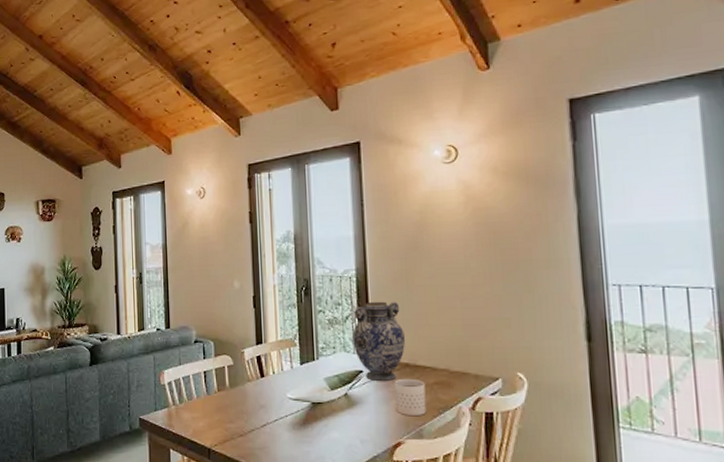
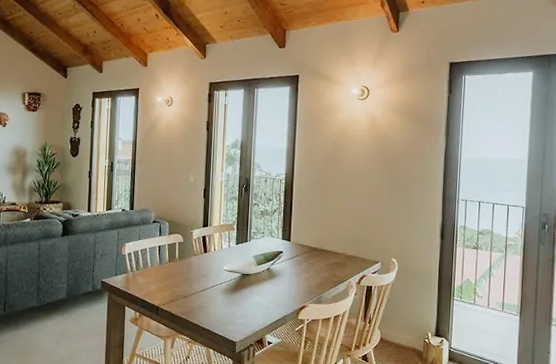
vase: present [352,301,405,381] -> none [277,199,316,260]
mug: present [394,378,426,417] -> none [304,259,327,287]

